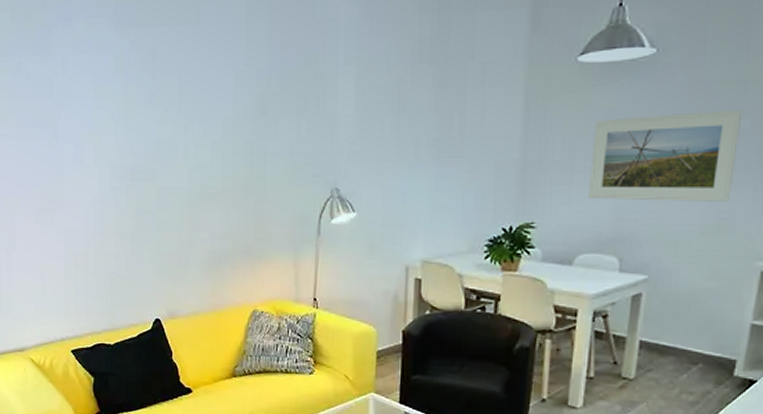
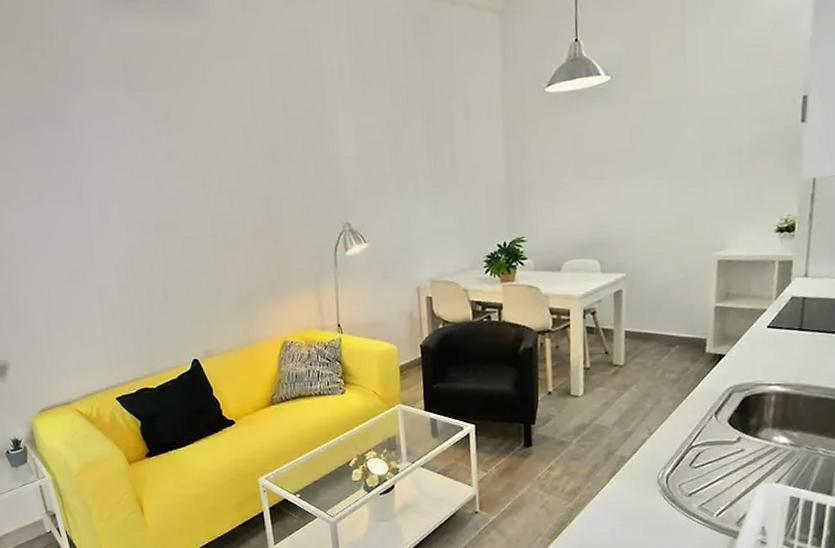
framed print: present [589,109,743,201] -> none [566,123,688,212]

